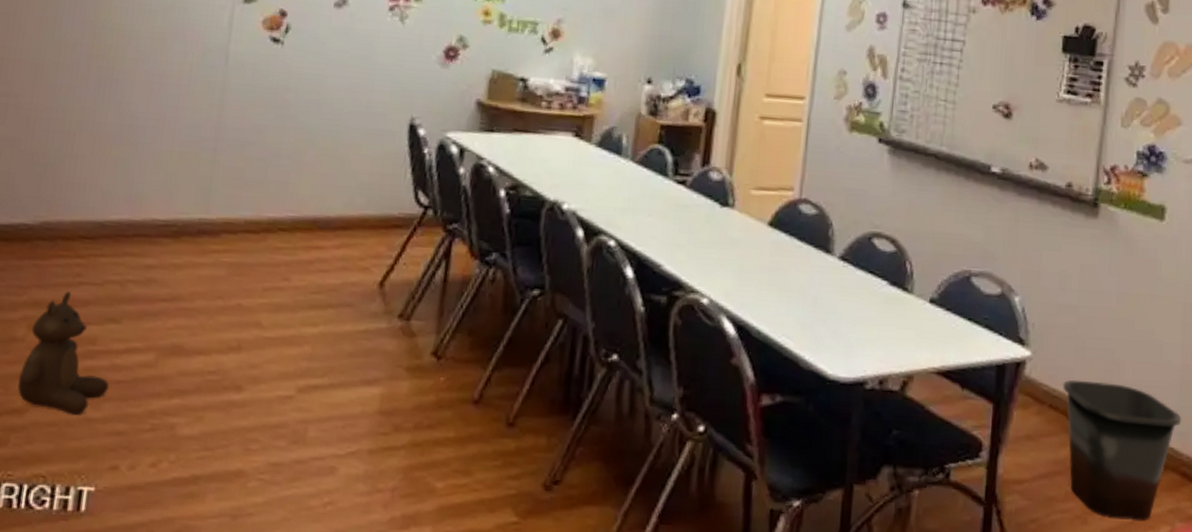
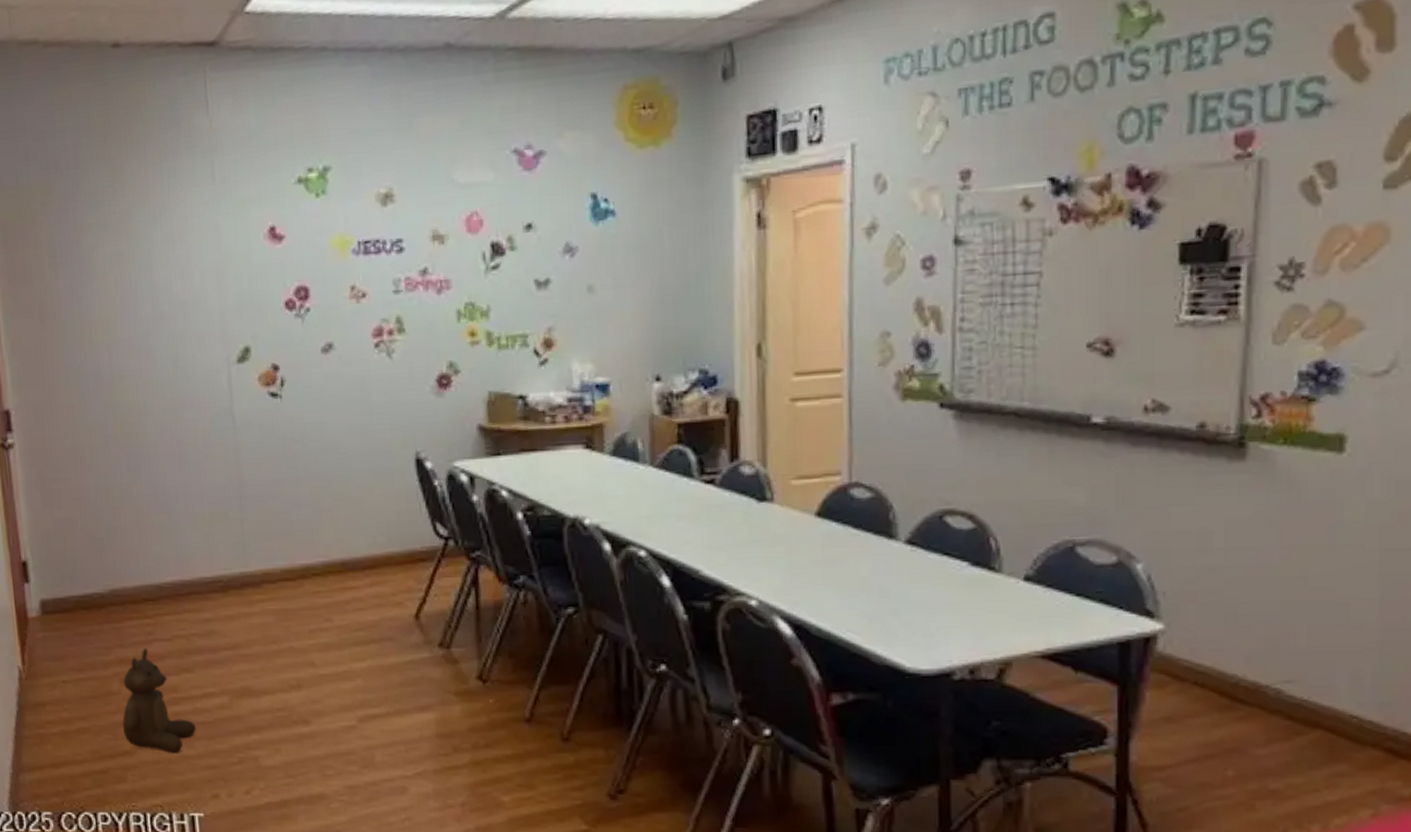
waste bin: present [1062,379,1182,520] -> none [1209,651,1383,804]

